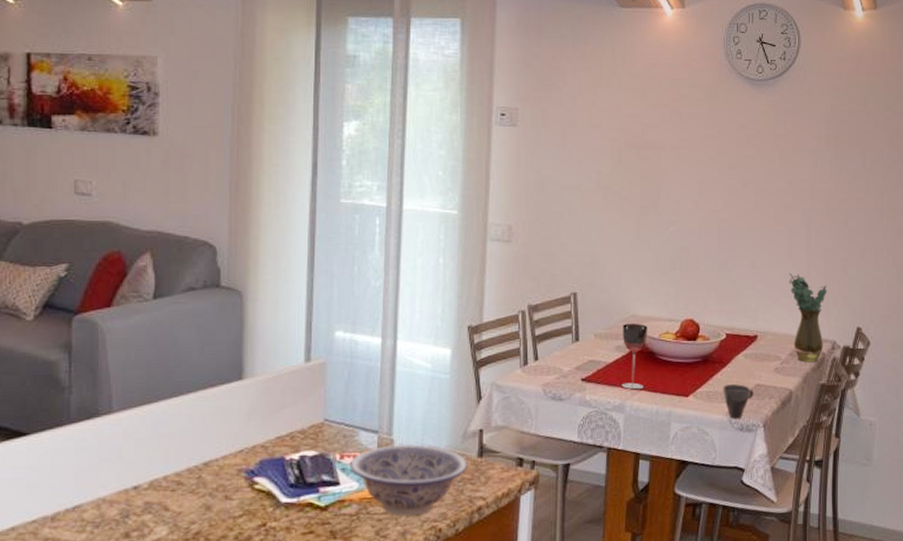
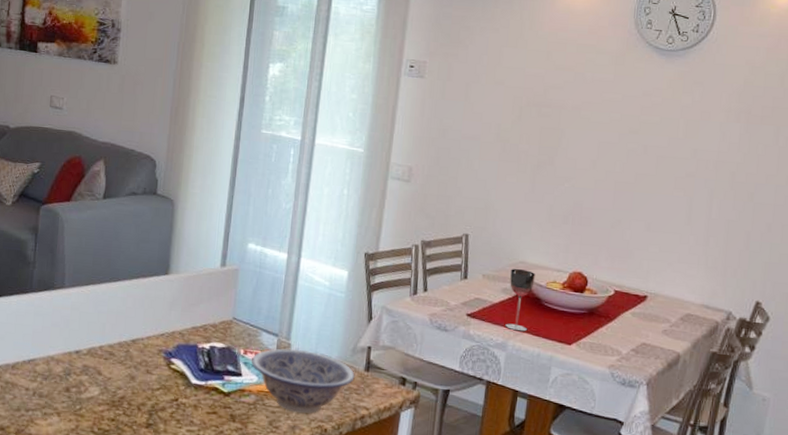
cup: present [723,384,753,418] -> none [606,339,639,373]
vase: present [789,273,827,363] -> none [685,240,726,330]

